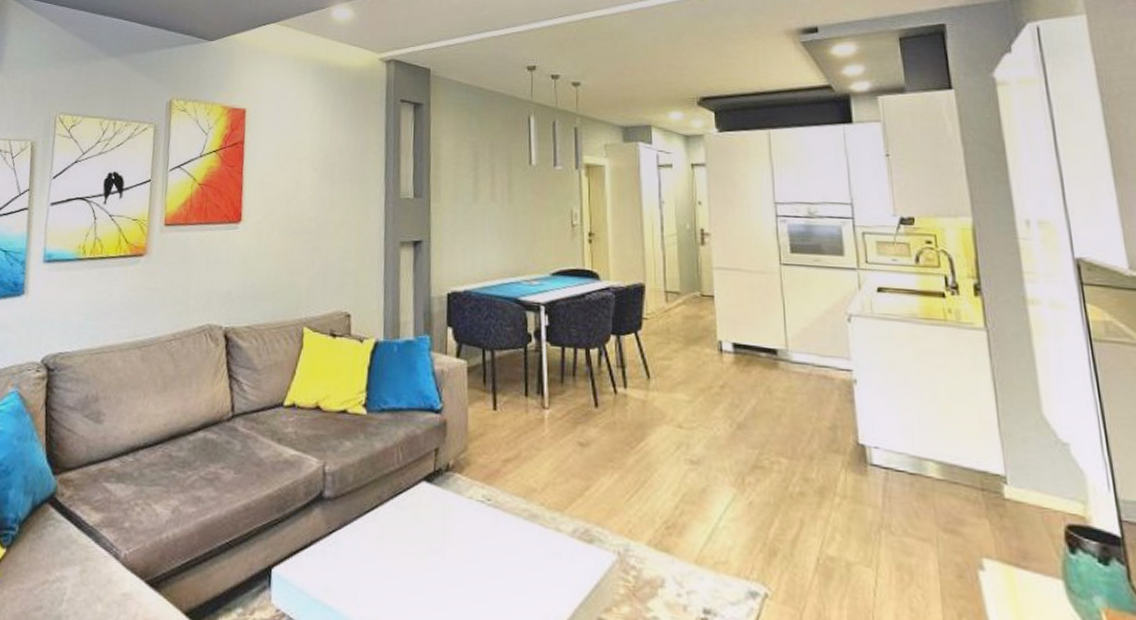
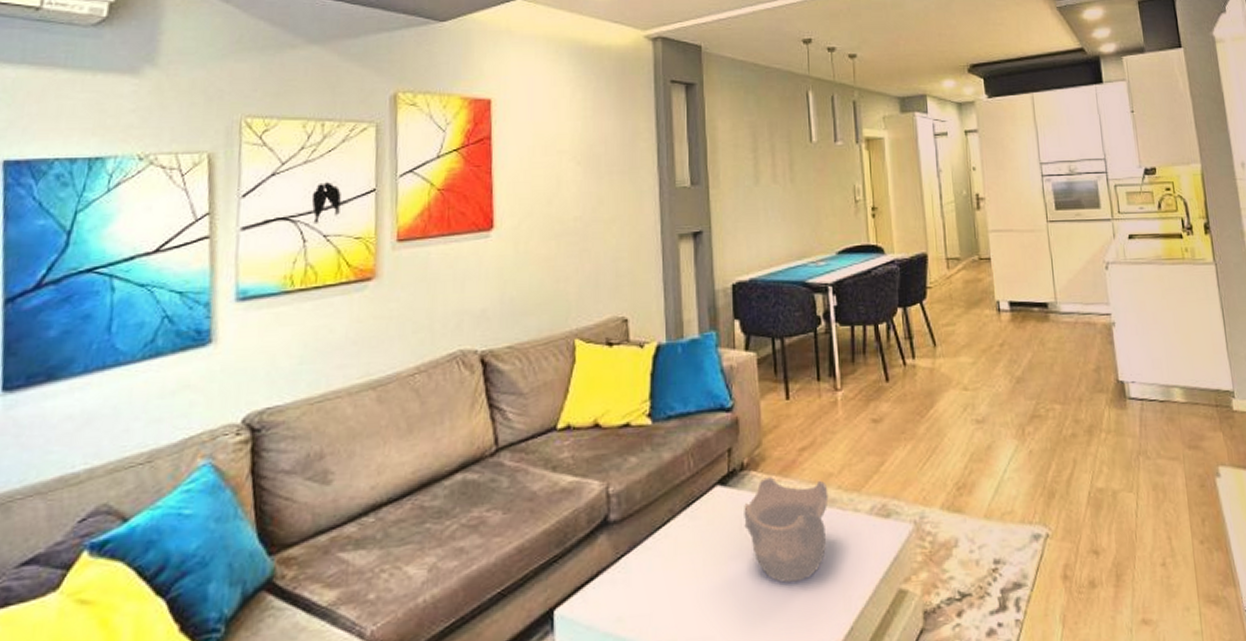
decorative bowl: none [447,481,531,589] -> present [744,477,829,583]

